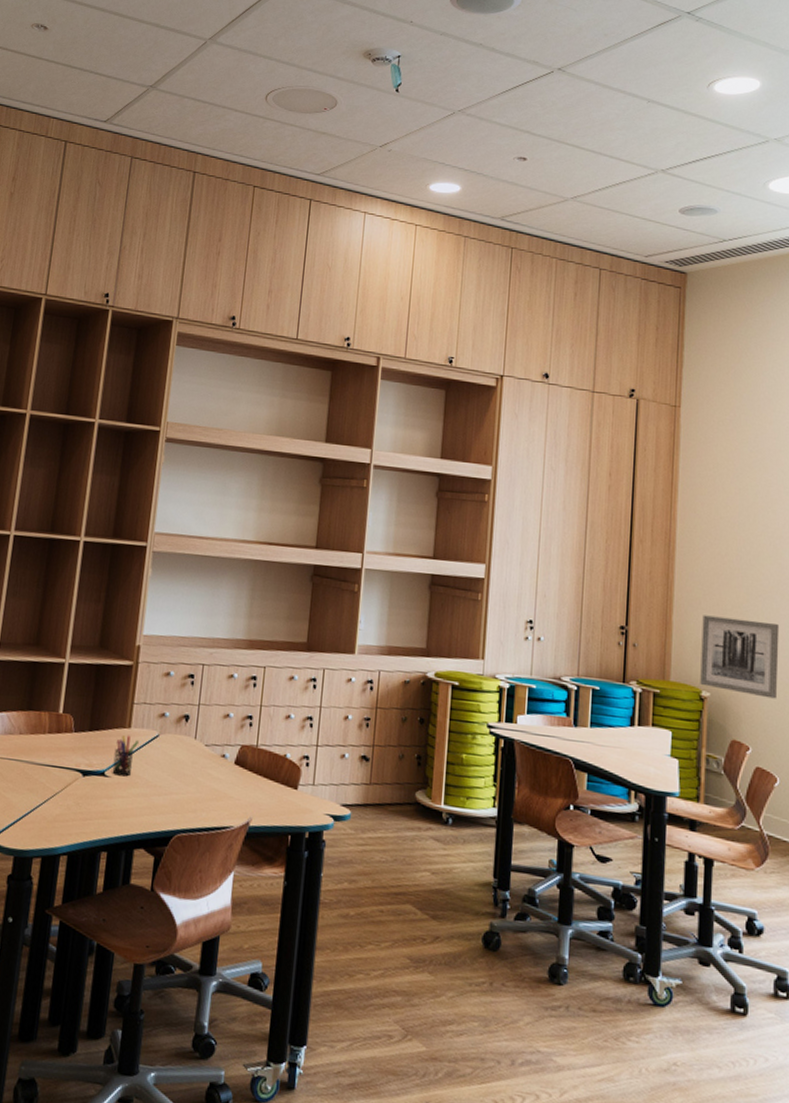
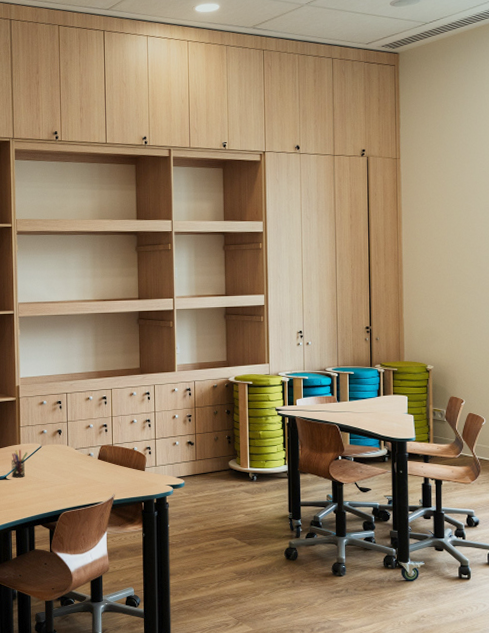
wall art: present [700,615,780,699] -> none [425,310,482,364]

